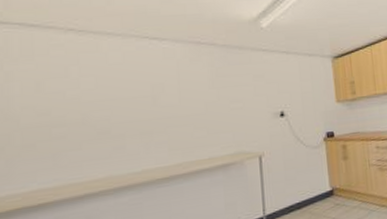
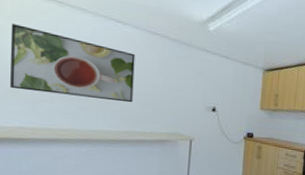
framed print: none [19,66,182,144] -> present [10,24,135,103]

